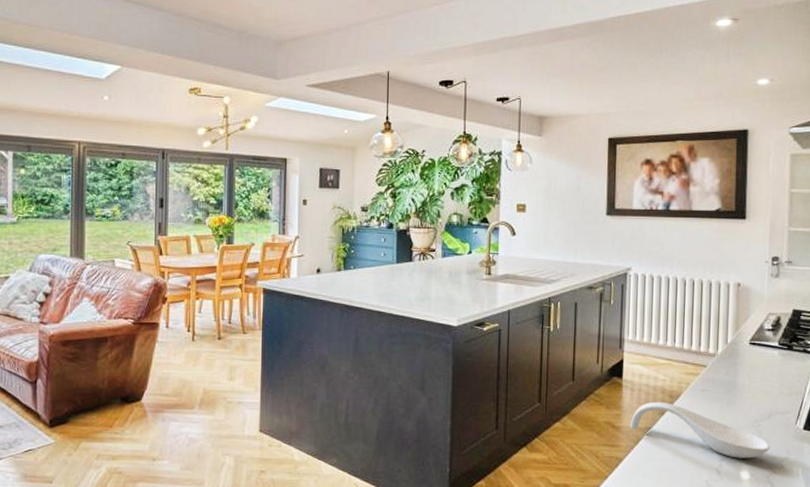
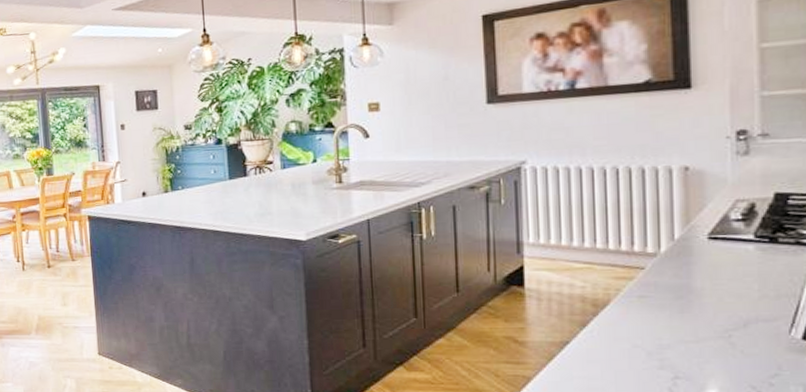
spoon rest: present [631,401,770,458] -> none [540,311,750,376]

